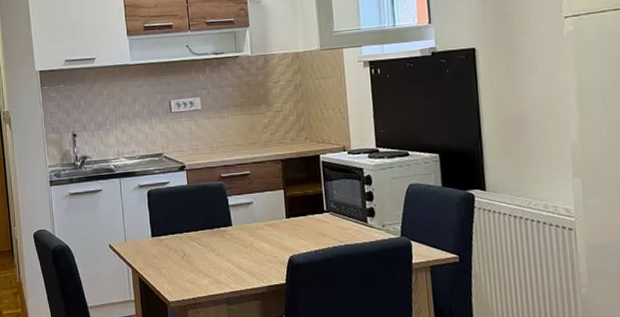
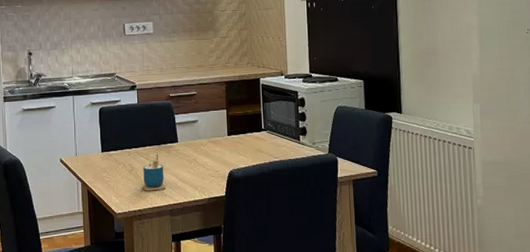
cup: none [196,238,221,279] -> present [142,153,166,191]

